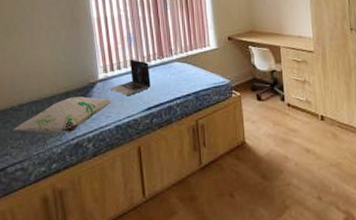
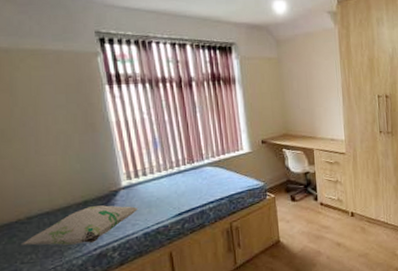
laptop: present [110,59,151,95] -> none [135,165,181,202]

